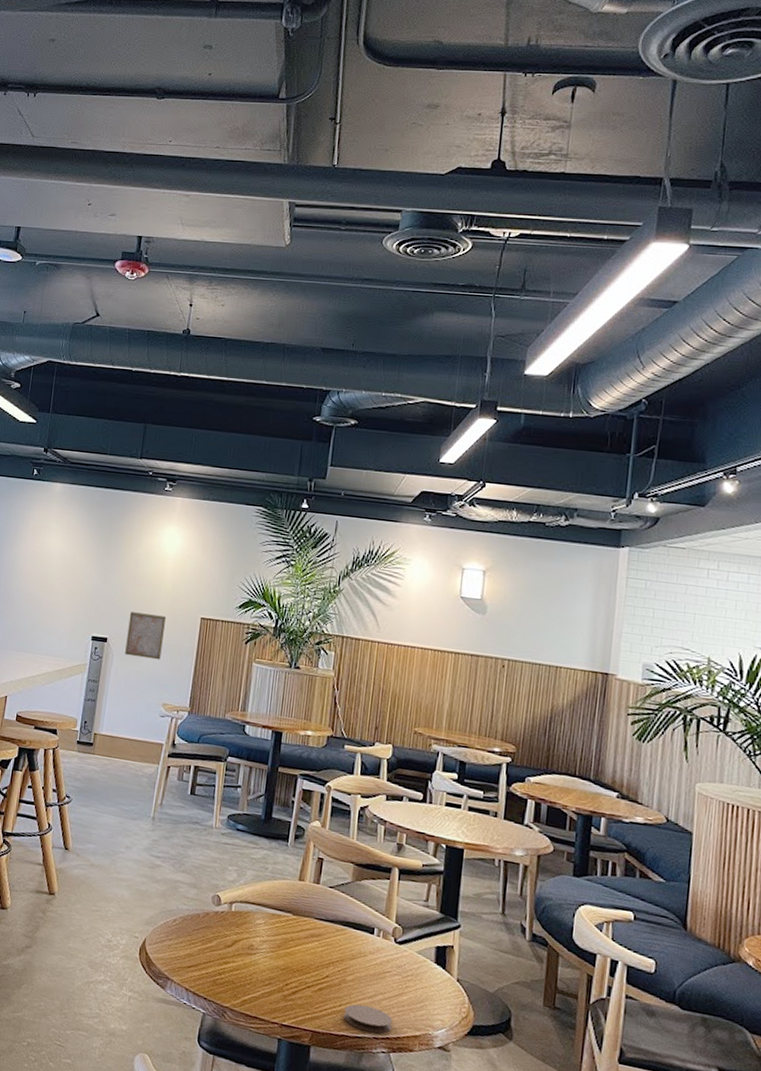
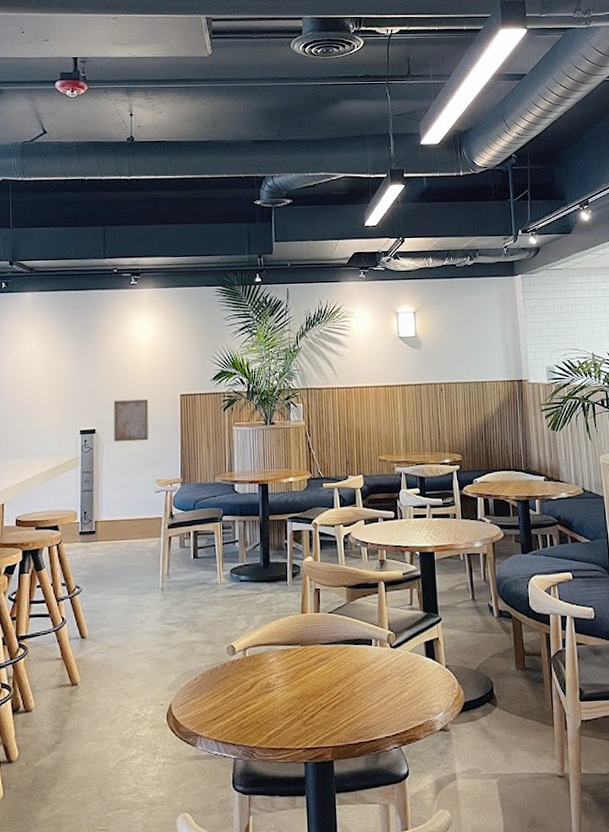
coaster: present [344,1004,393,1034] -> none [357,709,399,733]

